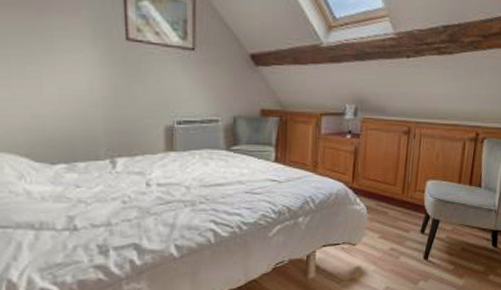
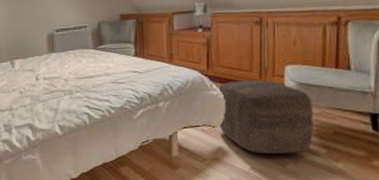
ottoman: none [359,194,447,272] -> present [217,80,314,154]

